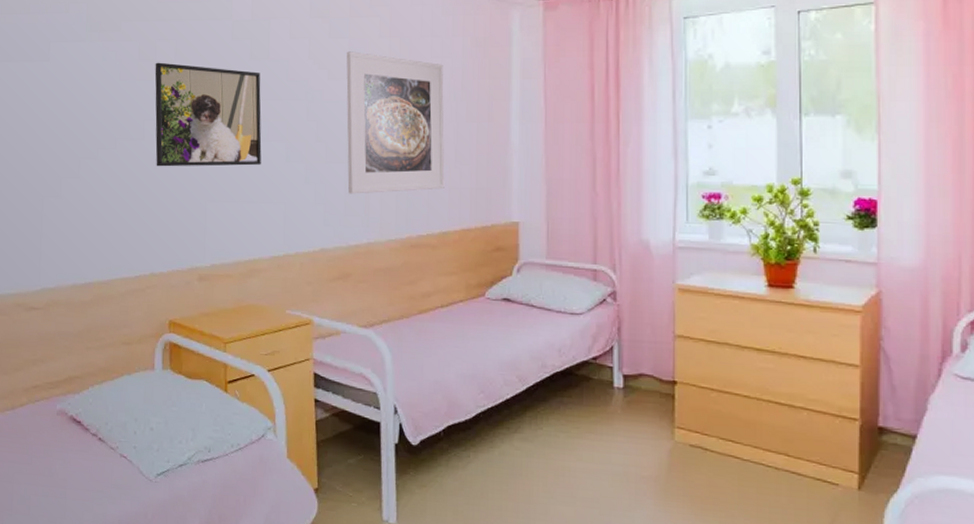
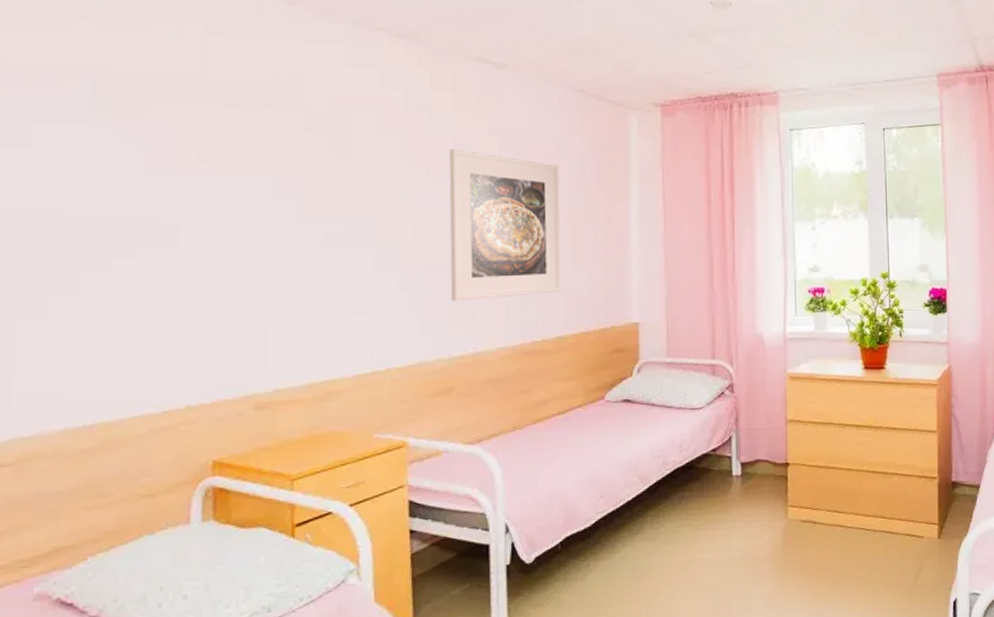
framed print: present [155,62,262,167] -> none [195,153,343,278]

